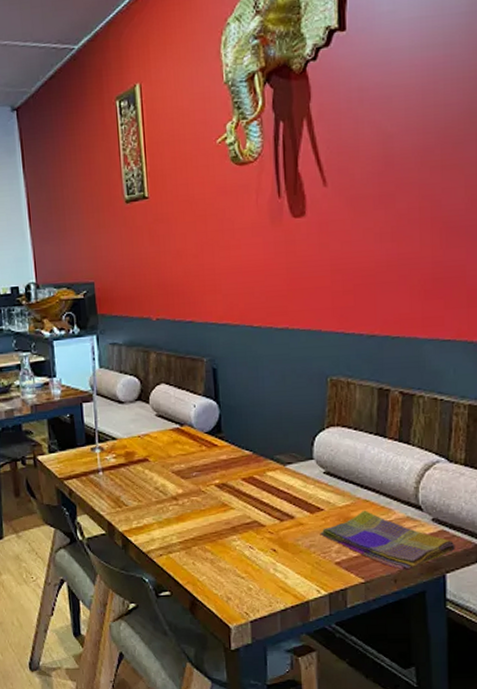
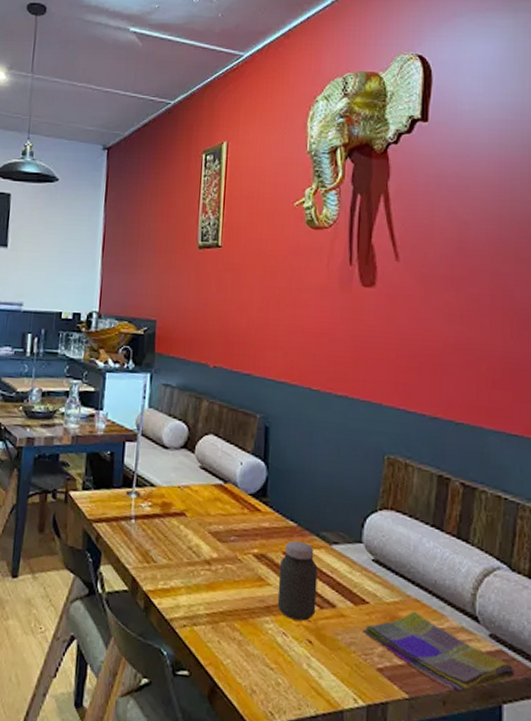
jar: none [240,466,277,535] -> present [277,540,318,621]

